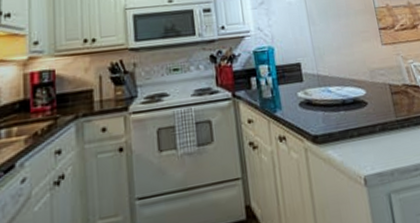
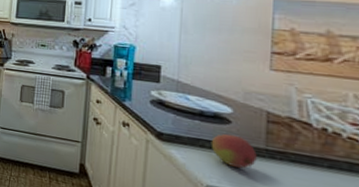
fruit: none [357,115,393,148] -> present [210,133,257,169]

